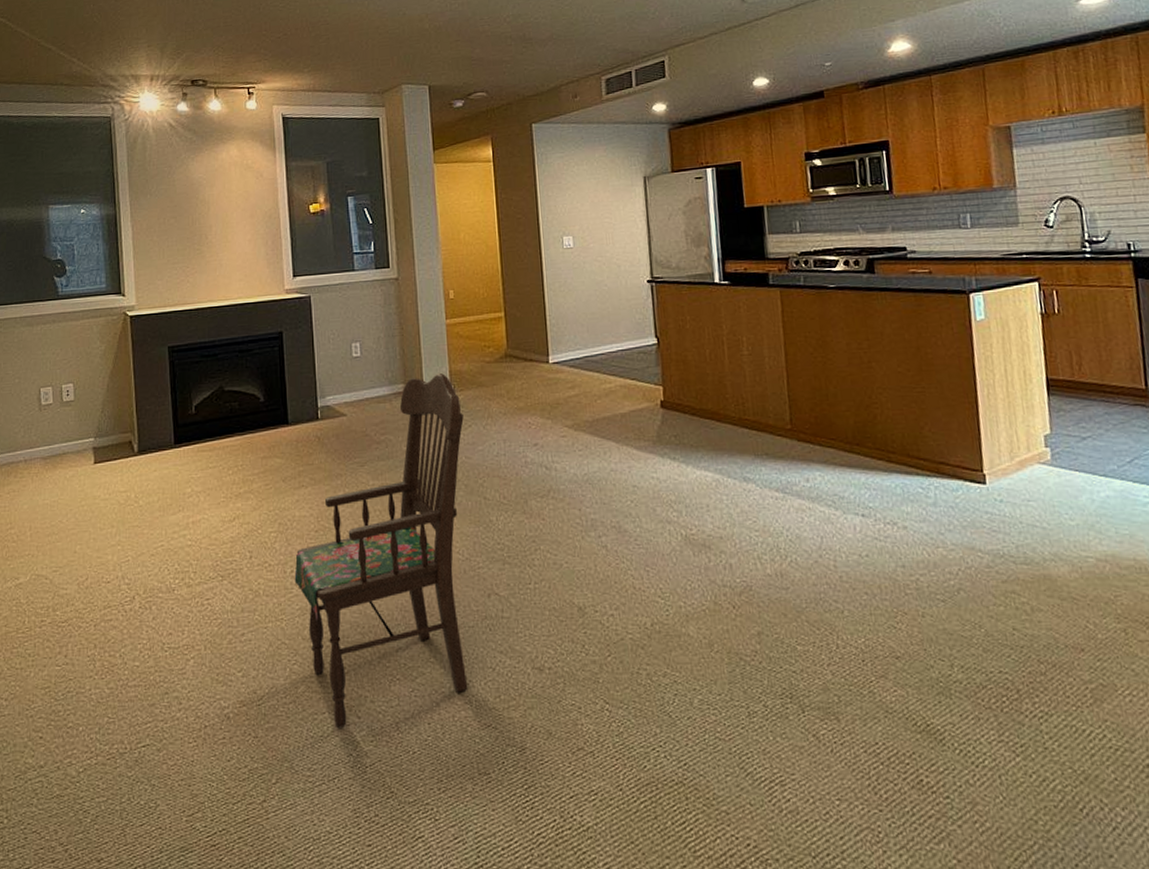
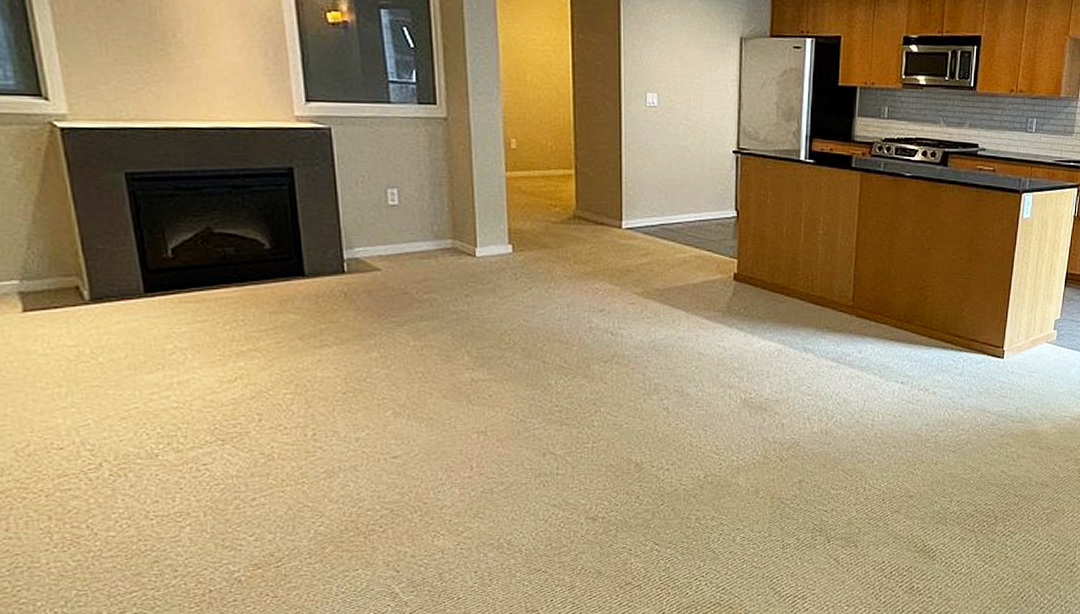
dining chair: present [294,372,468,728] -> none [317,229,523,582]

